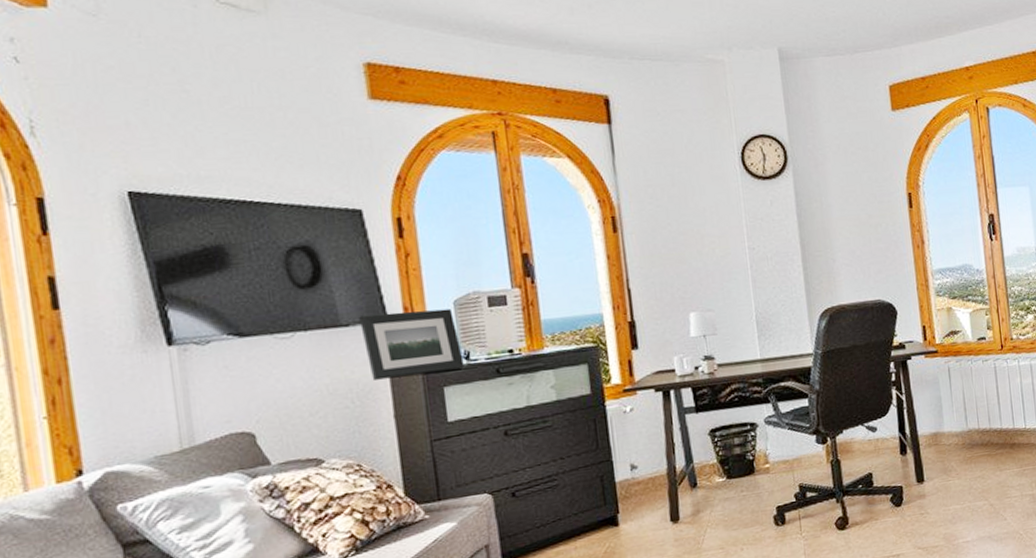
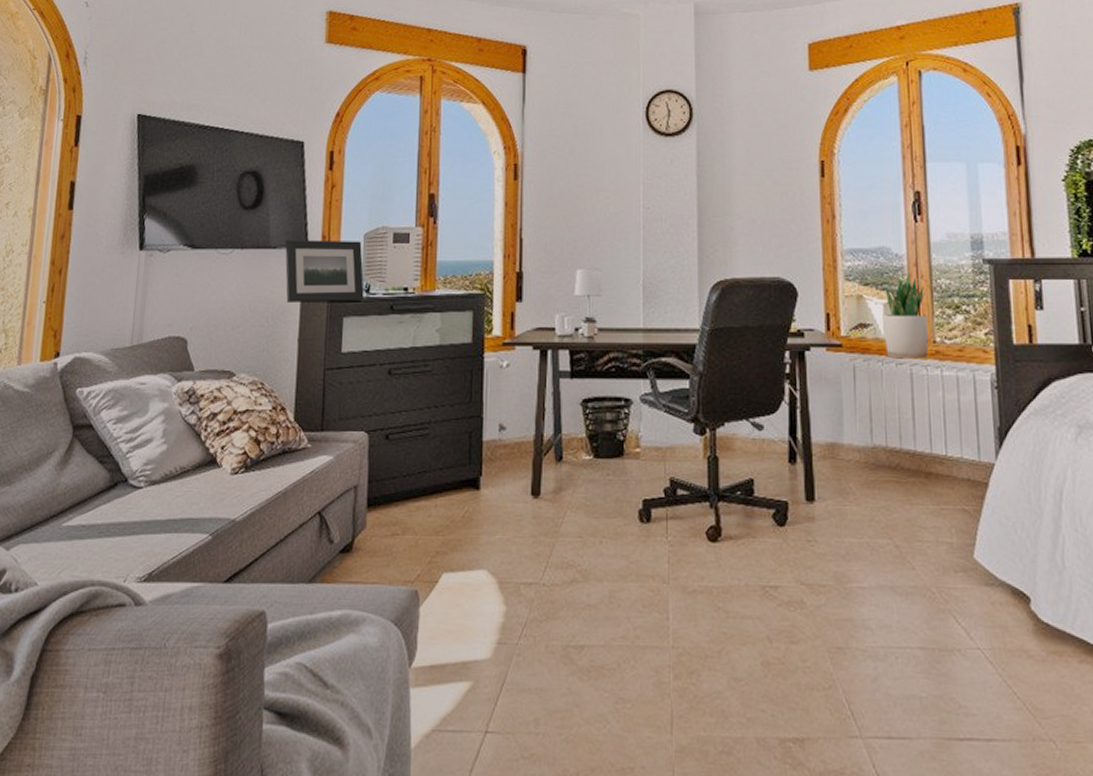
planter: none [969,284,1008,357] -> present [883,272,929,359]

